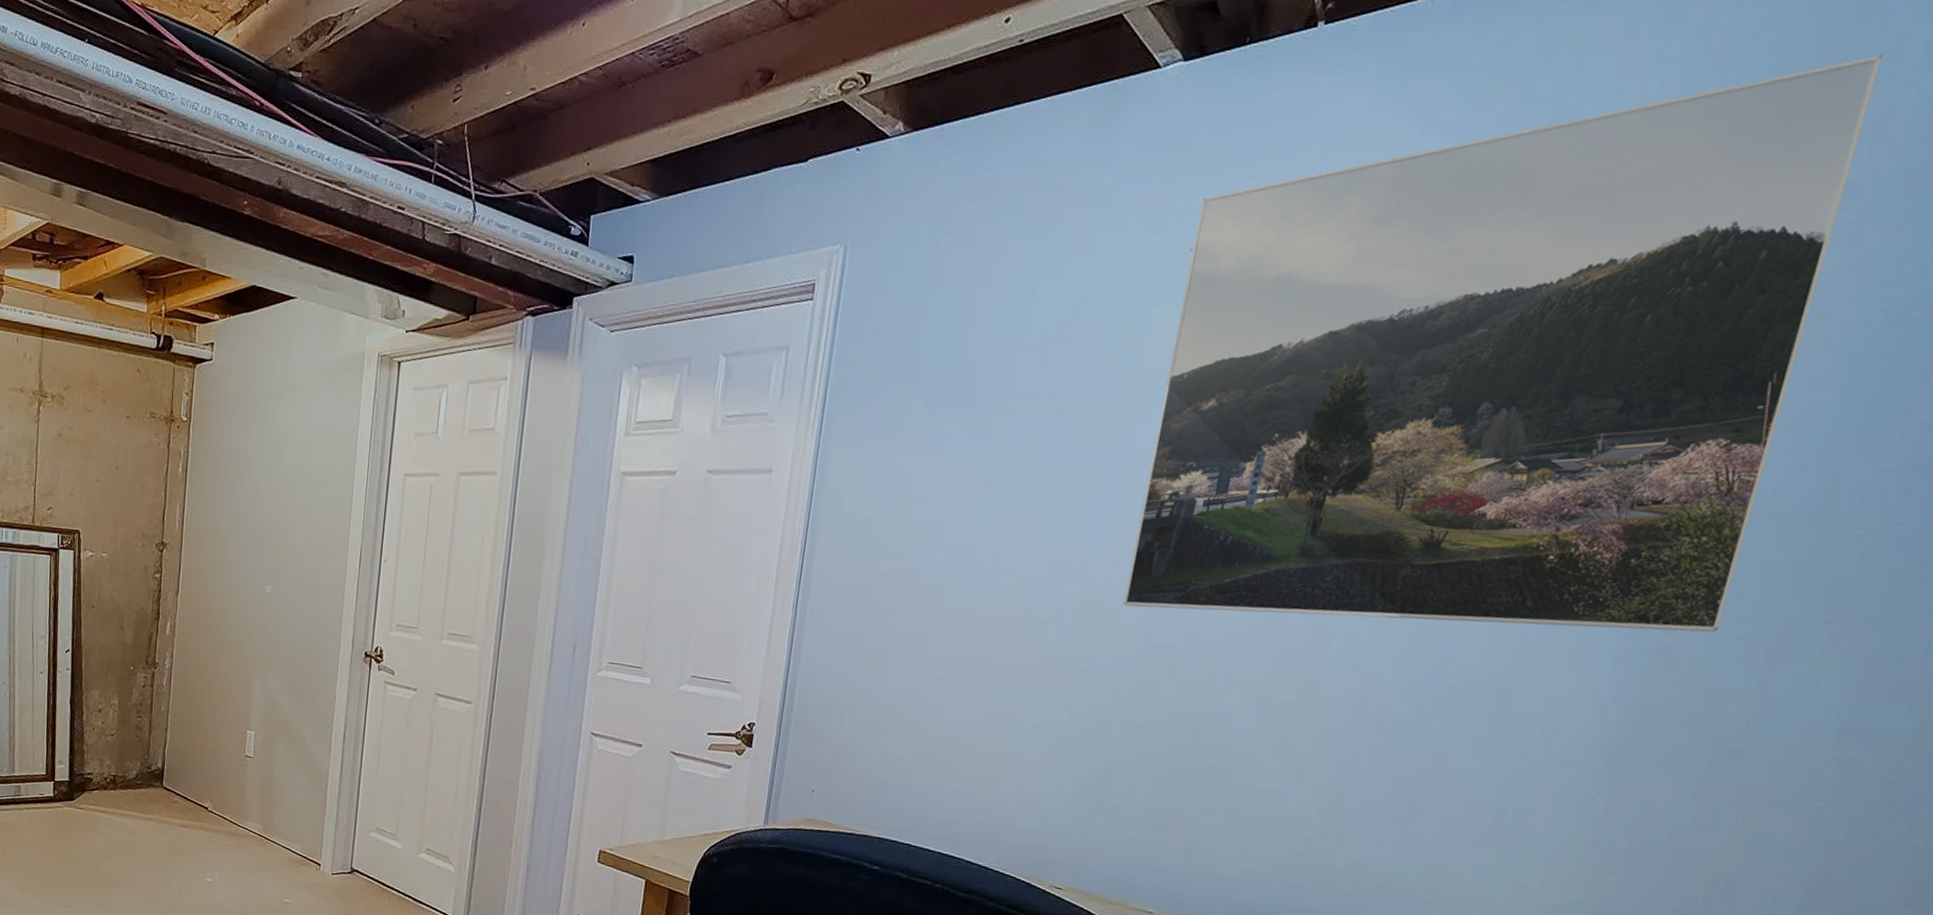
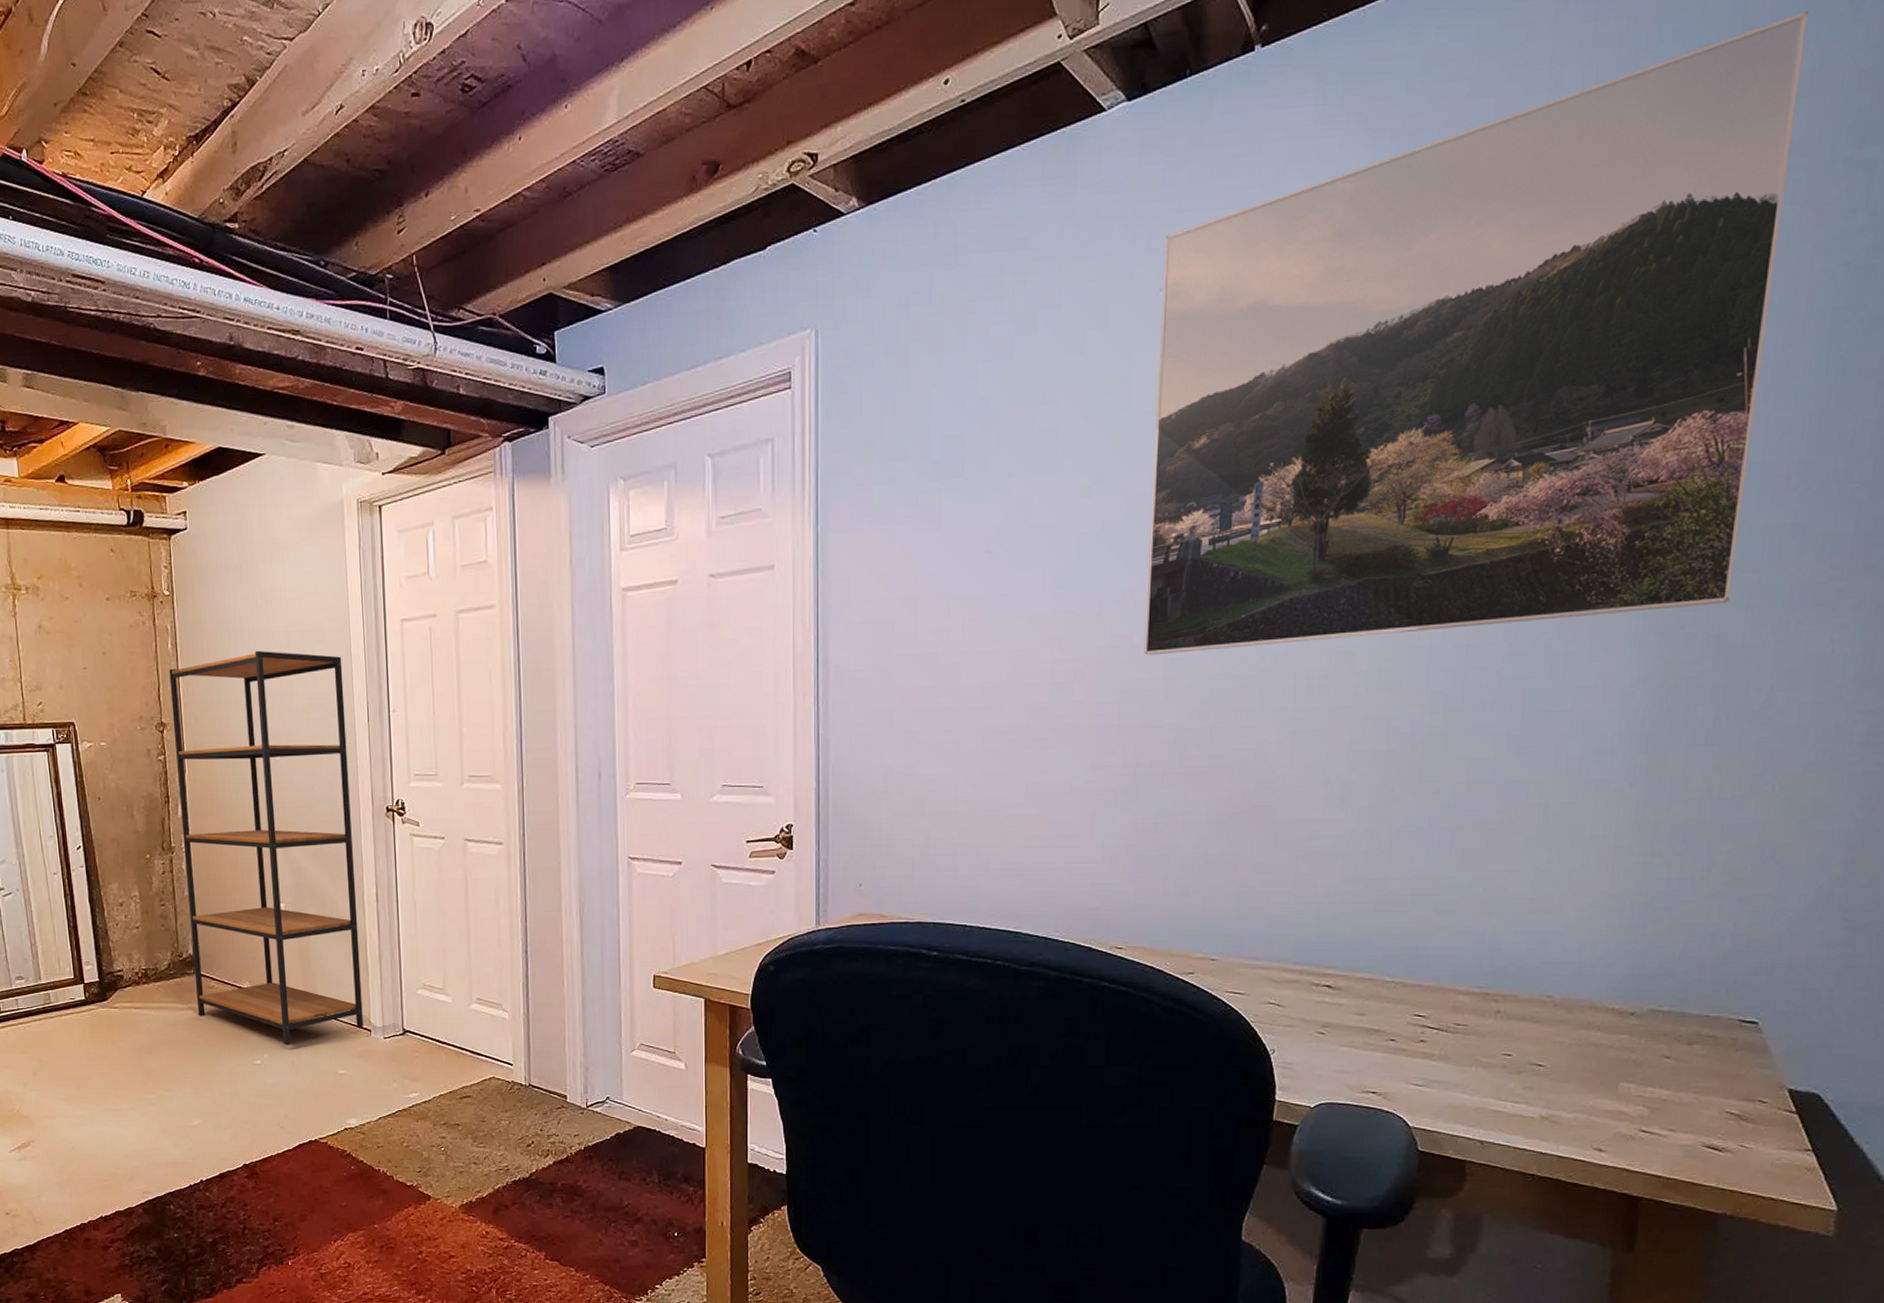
bookshelf: none [158,485,343,868] -> present [169,650,364,1046]

